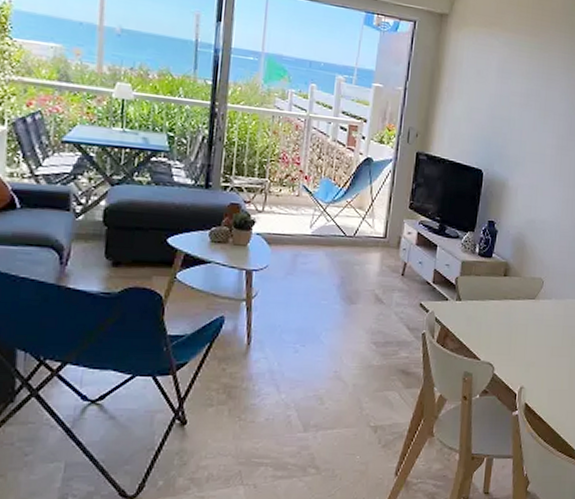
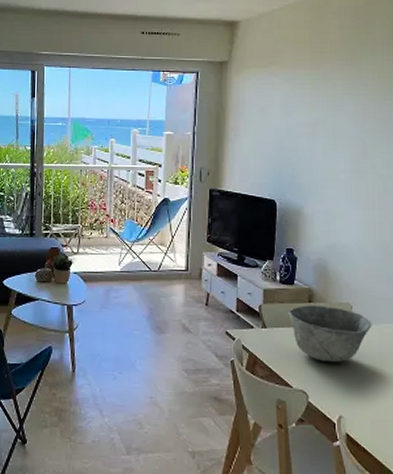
bowl: none [483,279,560,336] -> present [288,305,372,363]

